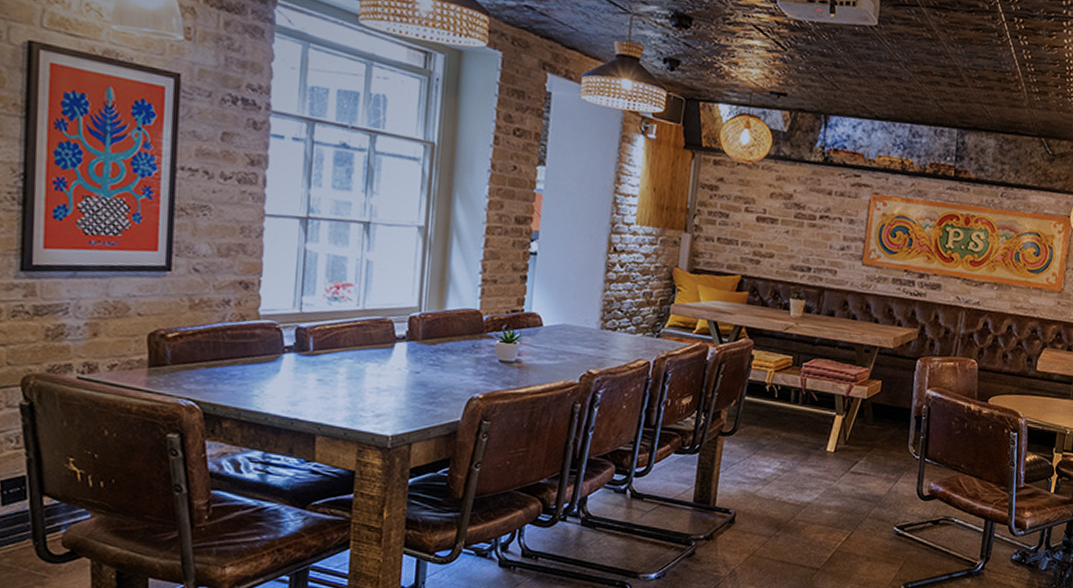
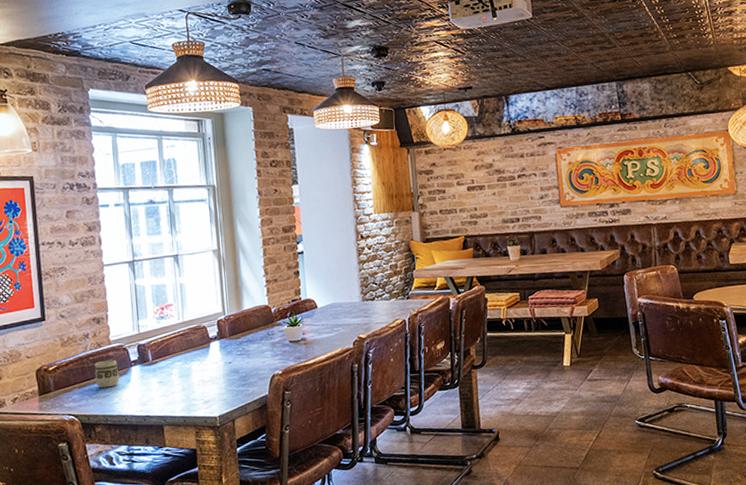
cup: none [229,338,266,375] -> present [94,359,120,388]

